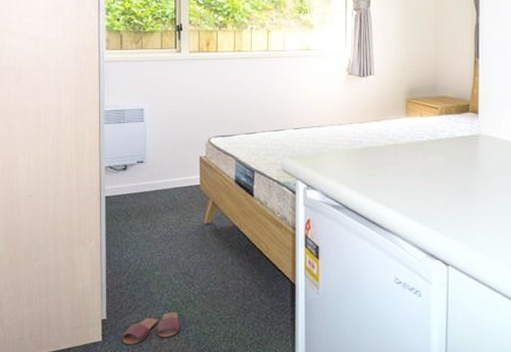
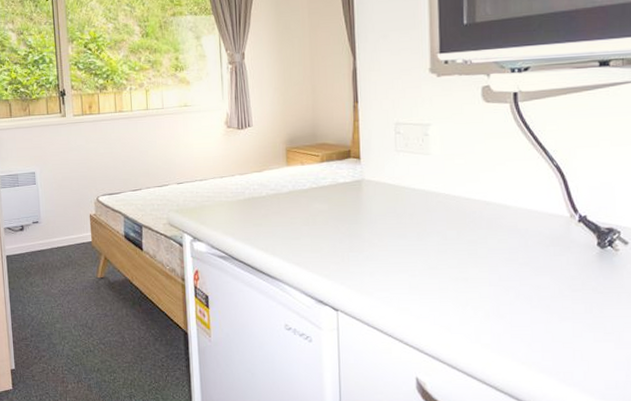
slippers: present [122,312,181,345] -> none [30,362,83,392]

